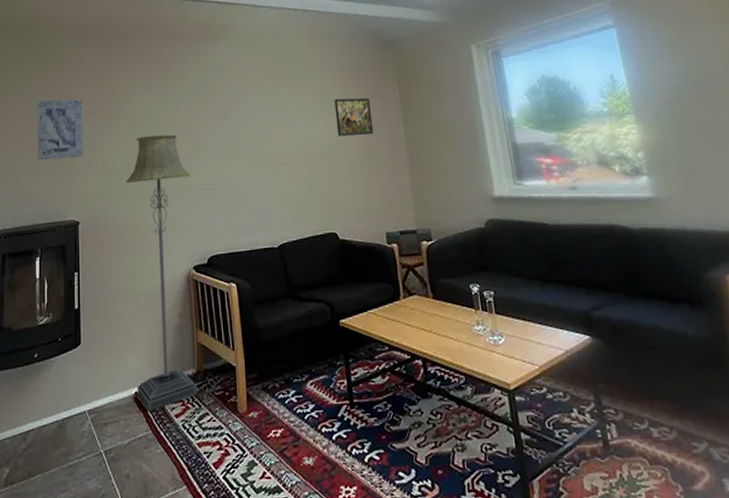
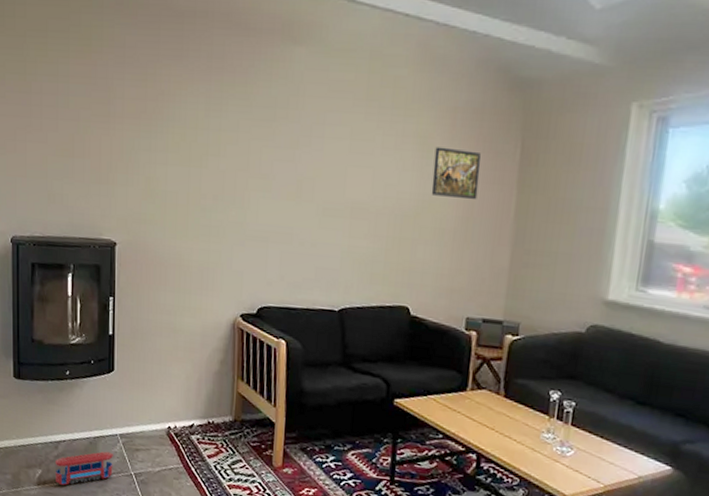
toy train: none [23,432,82,481] -> present [54,451,113,486]
wall art: present [38,99,83,161] -> none [70,87,125,168]
floor lamp: present [125,134,198,412] -> none [170,155,247,448]

